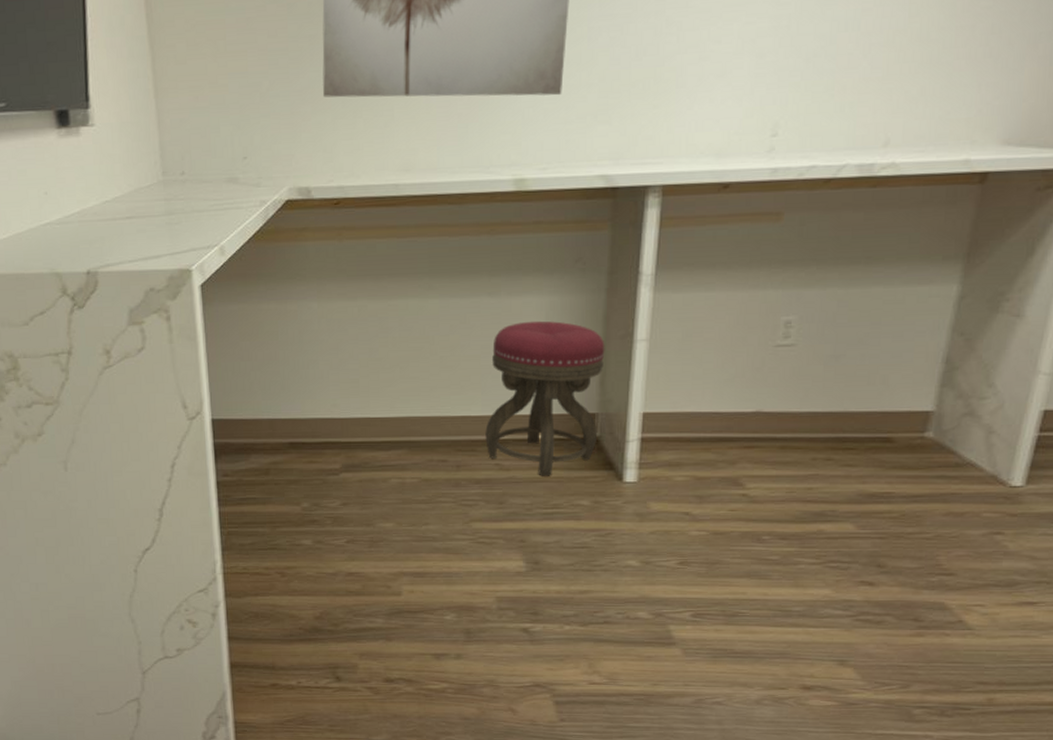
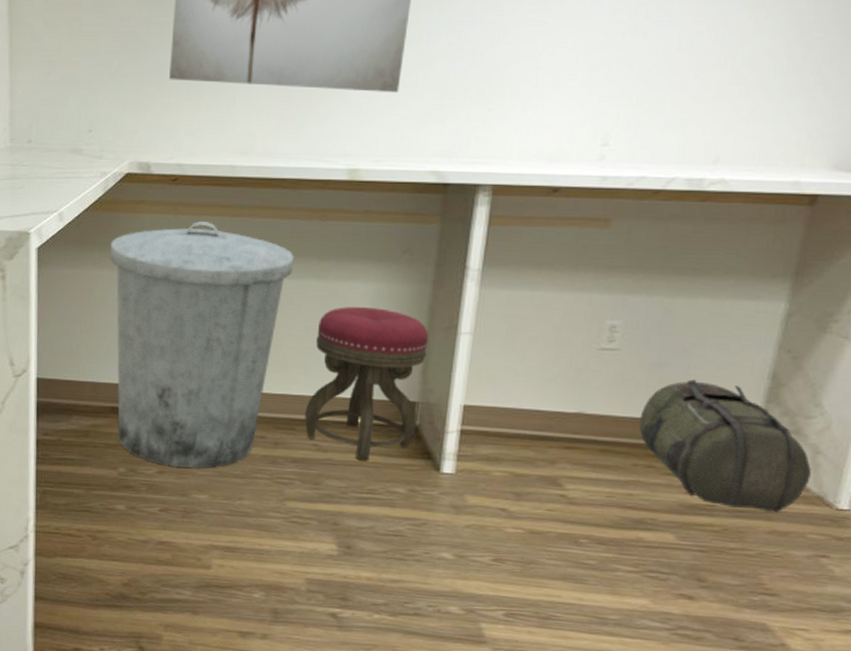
trash can: none [275,245,465,497] -> present [109,221,294,469]
backpack: none [817,369,985,495] -> present [639,379,811,513]

